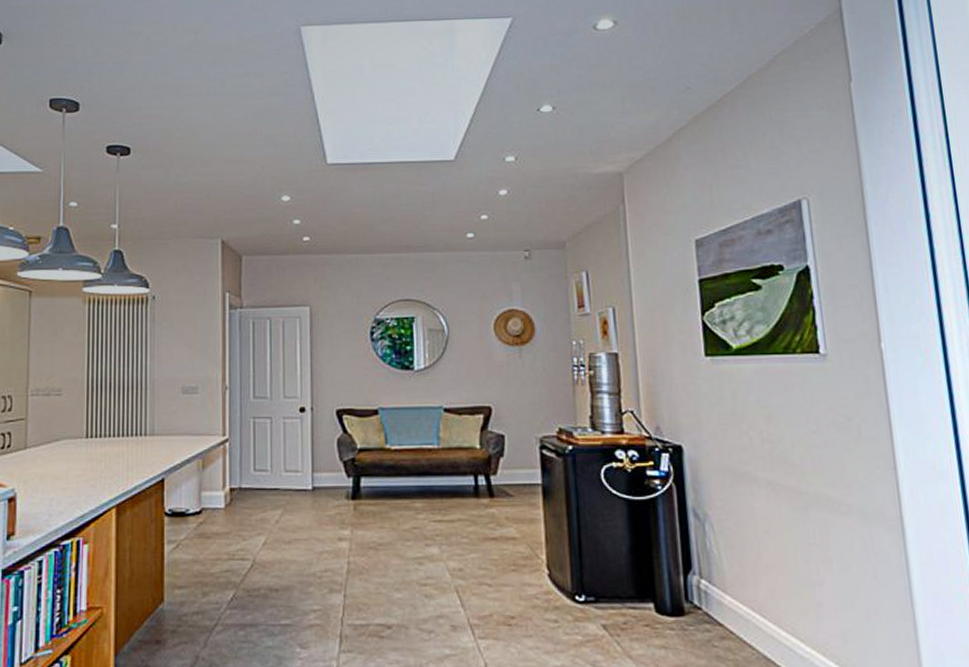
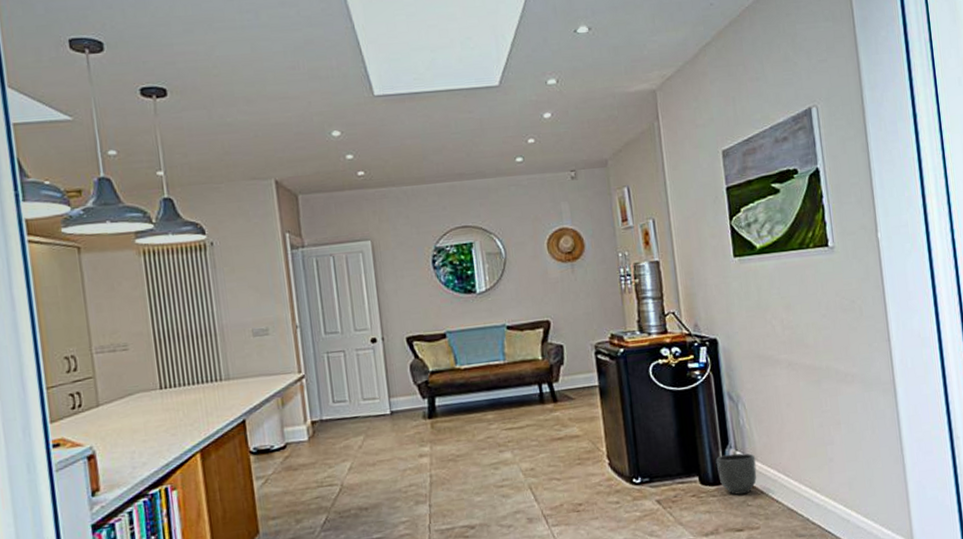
planter: none [676,581,726,631] -> present [716,453,757,495]

